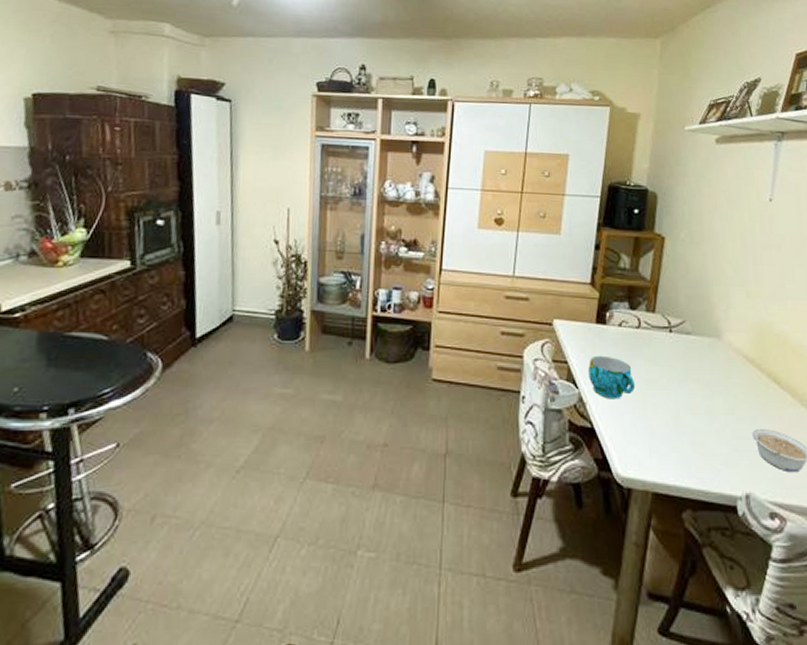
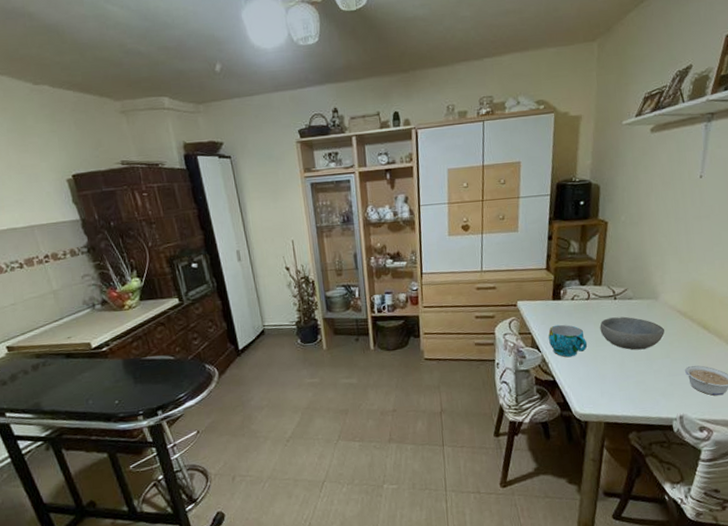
bowl: none [651,355,729,400] -> present [600,316,665,350]

